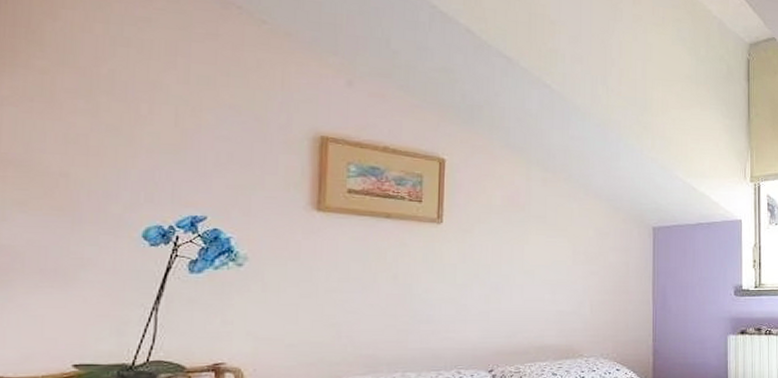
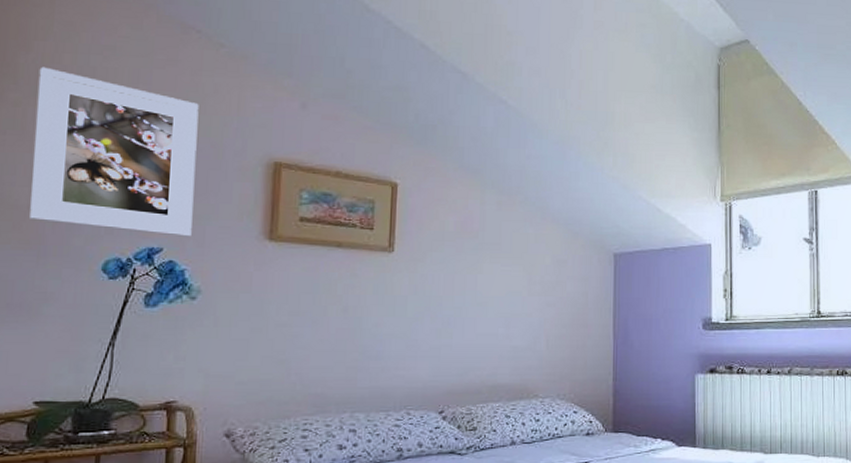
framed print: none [62,35,241,206] -> present [30,66,199,237]

